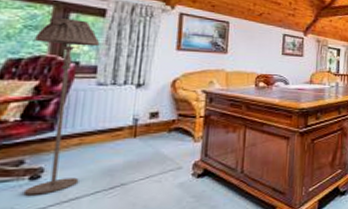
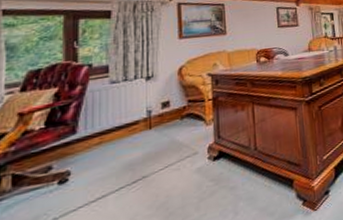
floor lamp: present [25,18,100,196] -> none [50,24,109,200]

